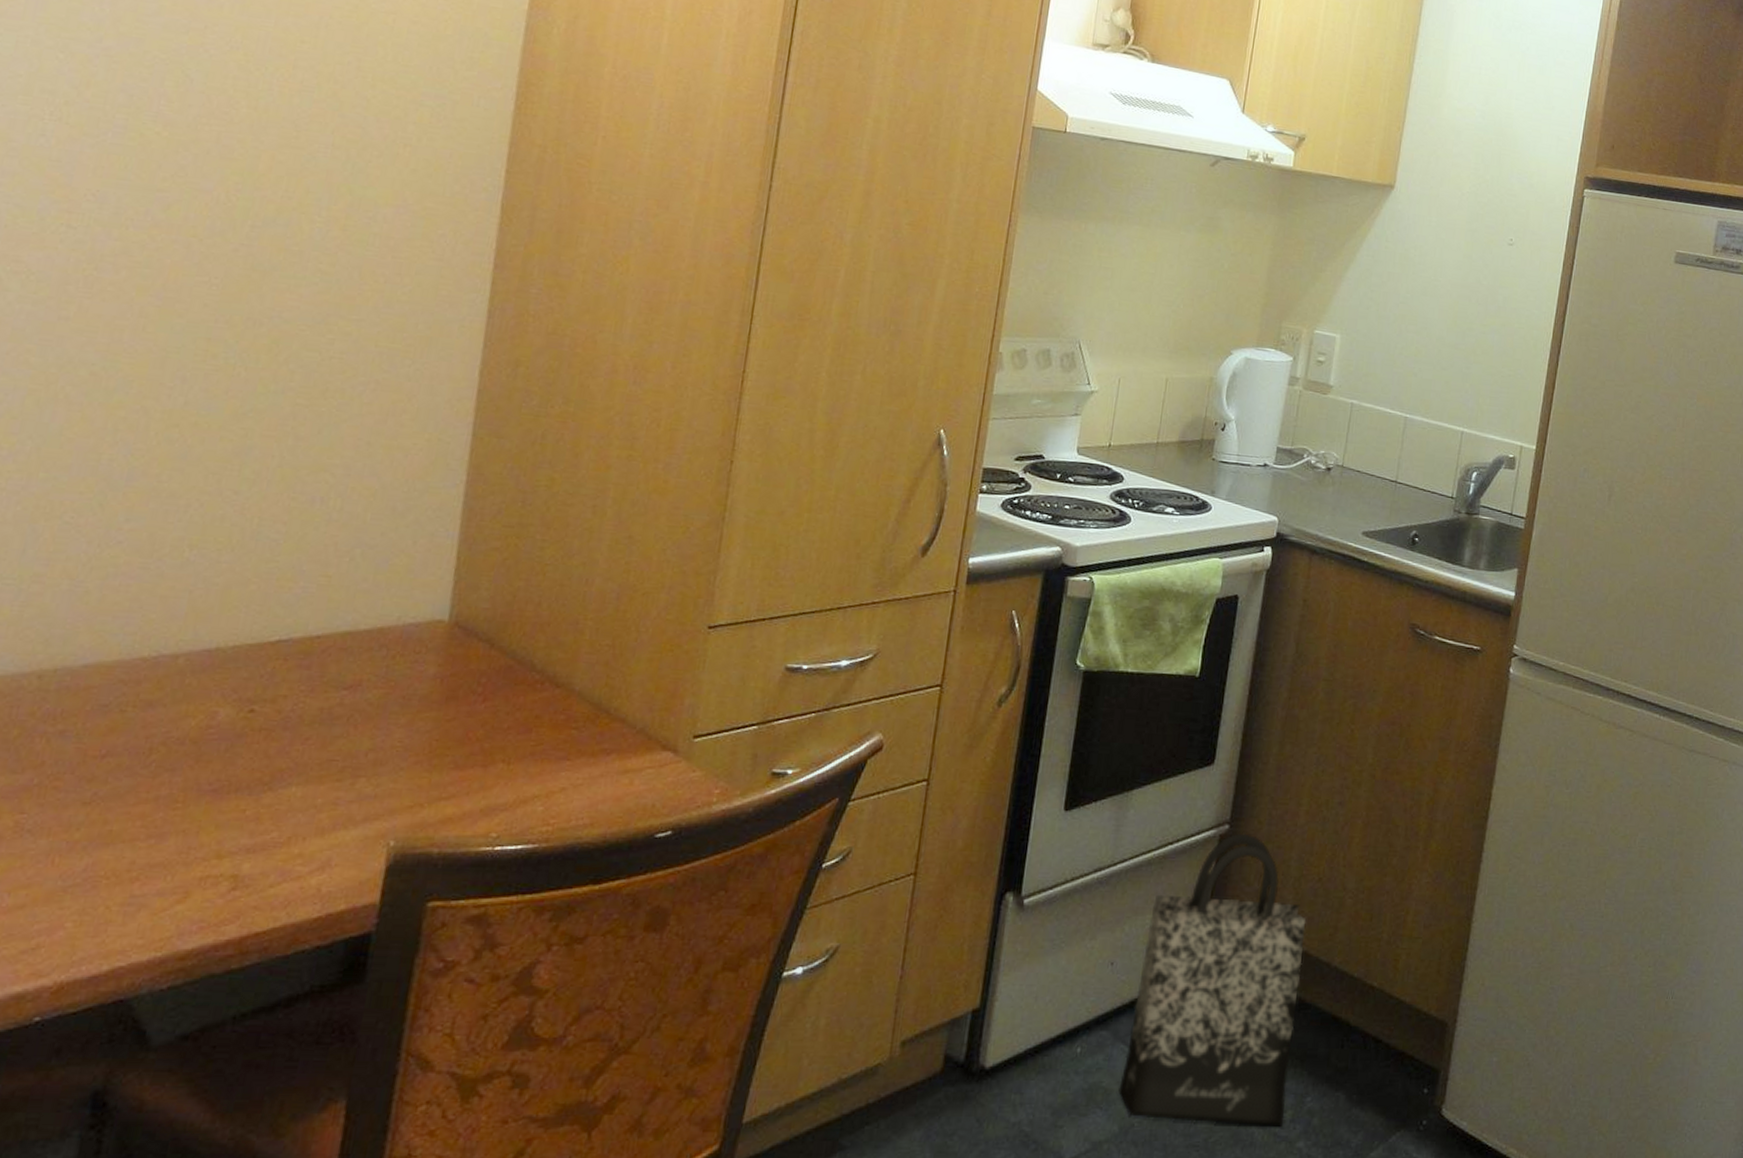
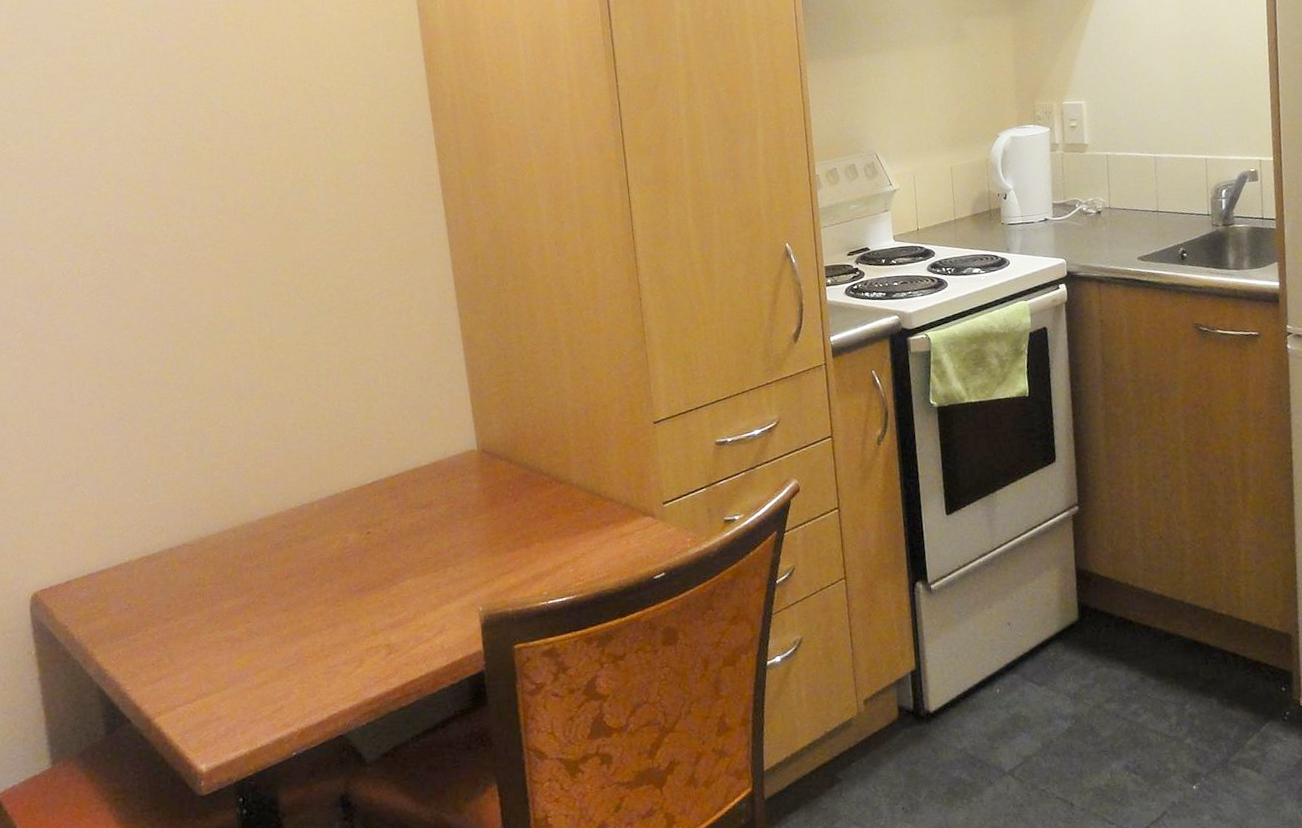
shopping bag: present [1118,833,1307,1127] -> none [1031,510,1172,735]

